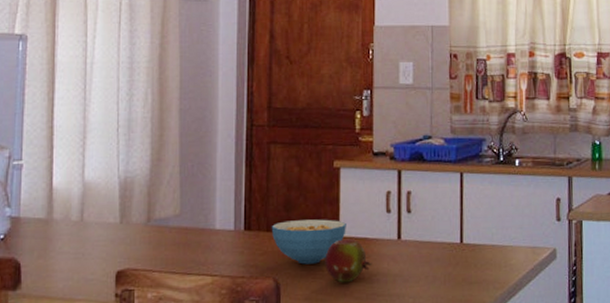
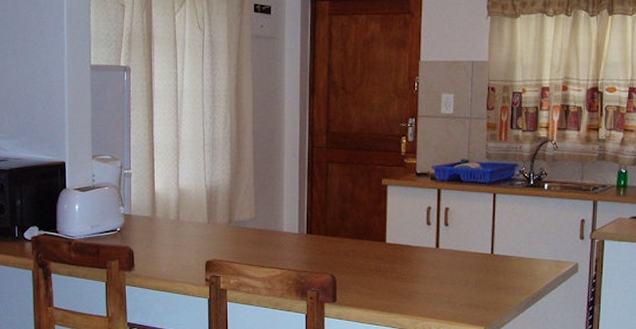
cereal bowl: present [271,219,346,265] -> none [329,228,392,264]
fruit: present [325,238,372,283] -> none [373,245,414,282]

